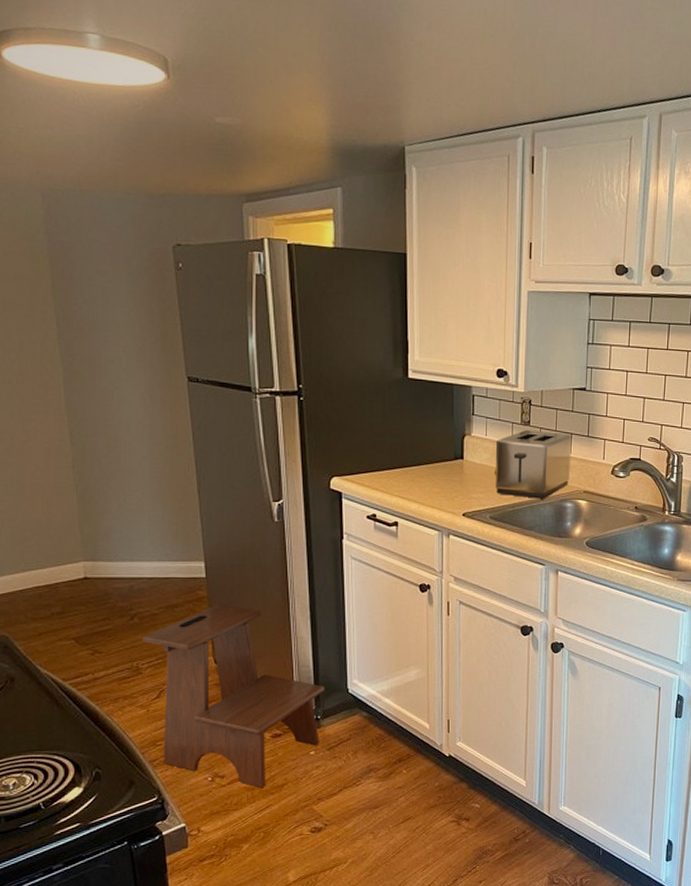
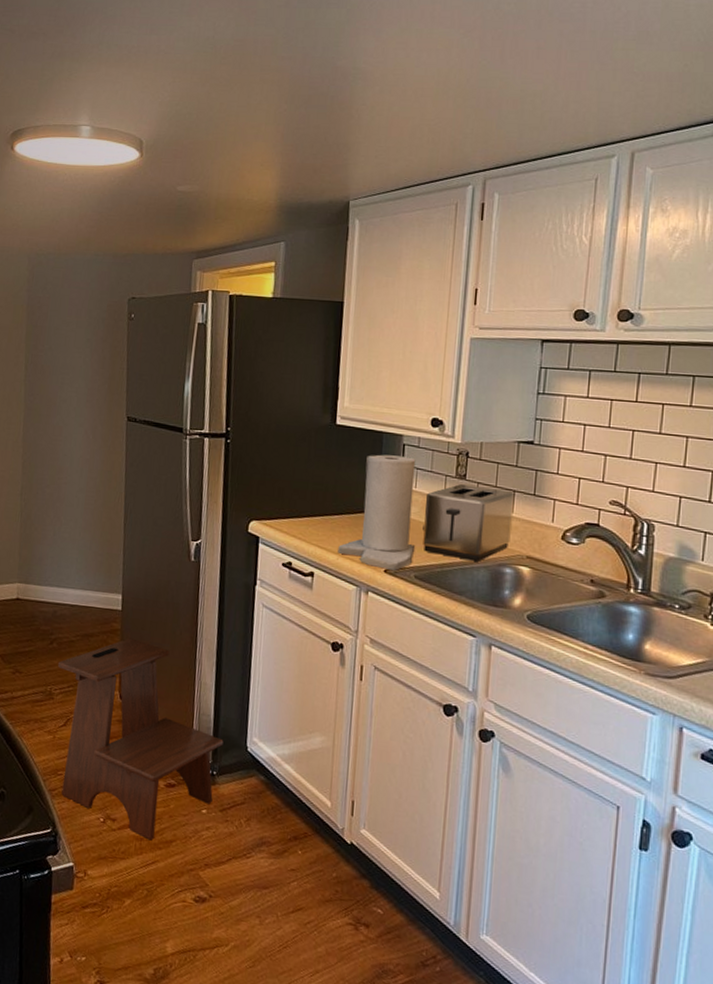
paper towel: none [419,406,489,514] -> present [338,454,416,572]

